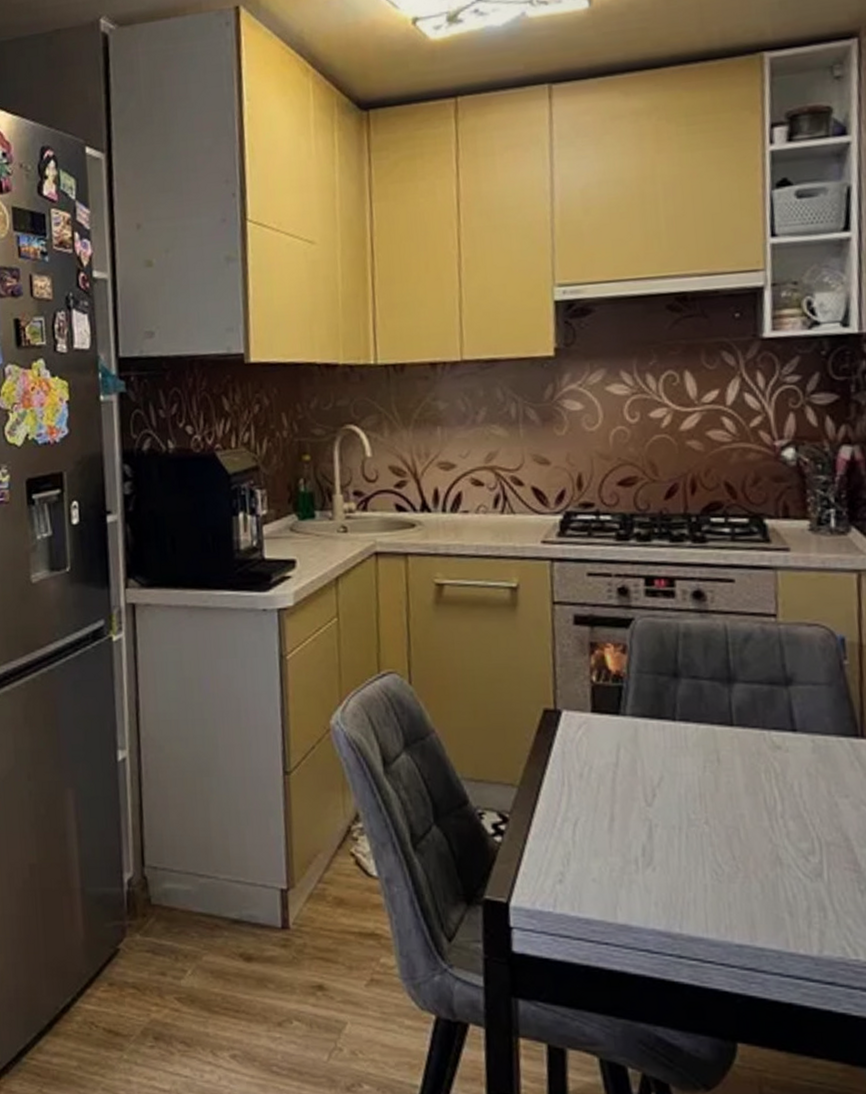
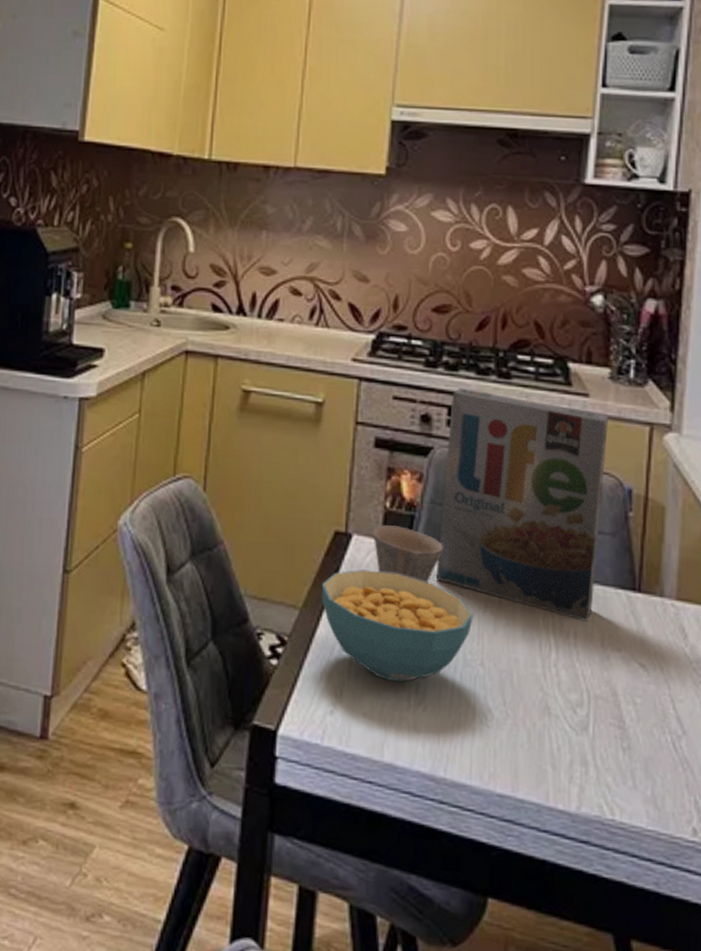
cereal bowl: none [536,743,693,847] -> present [321,569,473,683]
cup: none [582,698,655,750] -> present [373,525,443,583]
cereal box: none [647,557,815,772] -> present [435,388,608,621]

